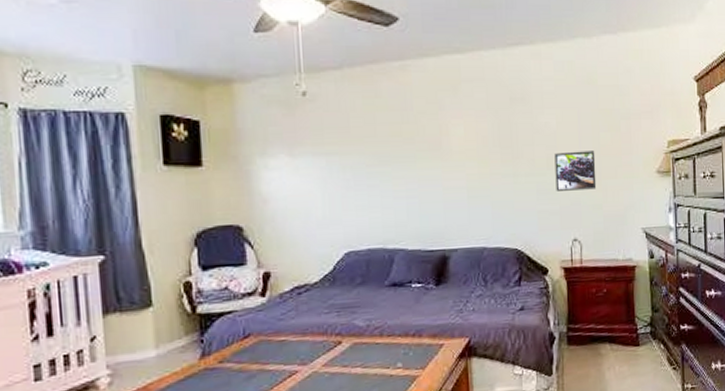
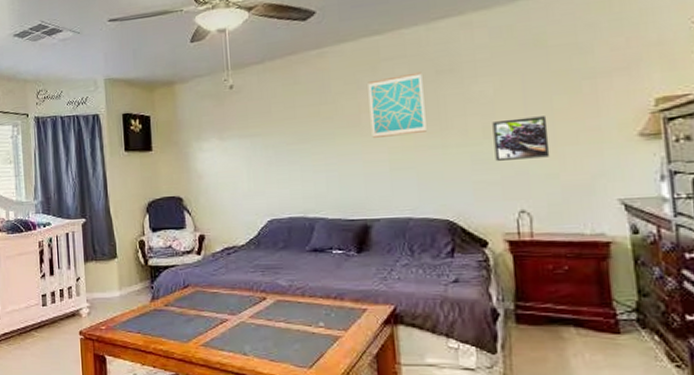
wall art: none [449,98,501,163] -> present [368,72,427,138]

